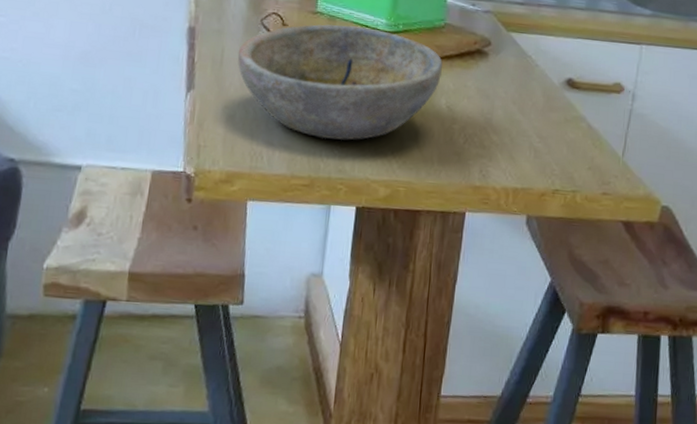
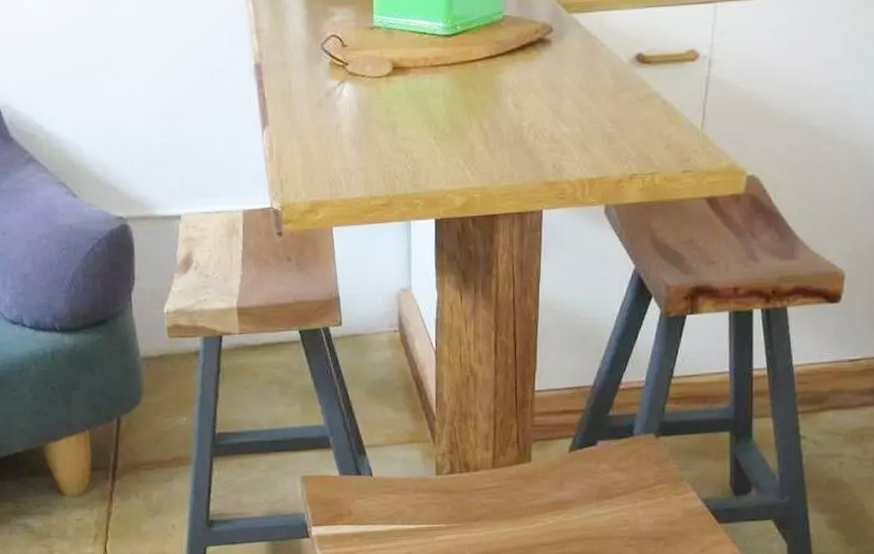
bowl: present [237,24,443,141] -> none [304,34,505,157]

